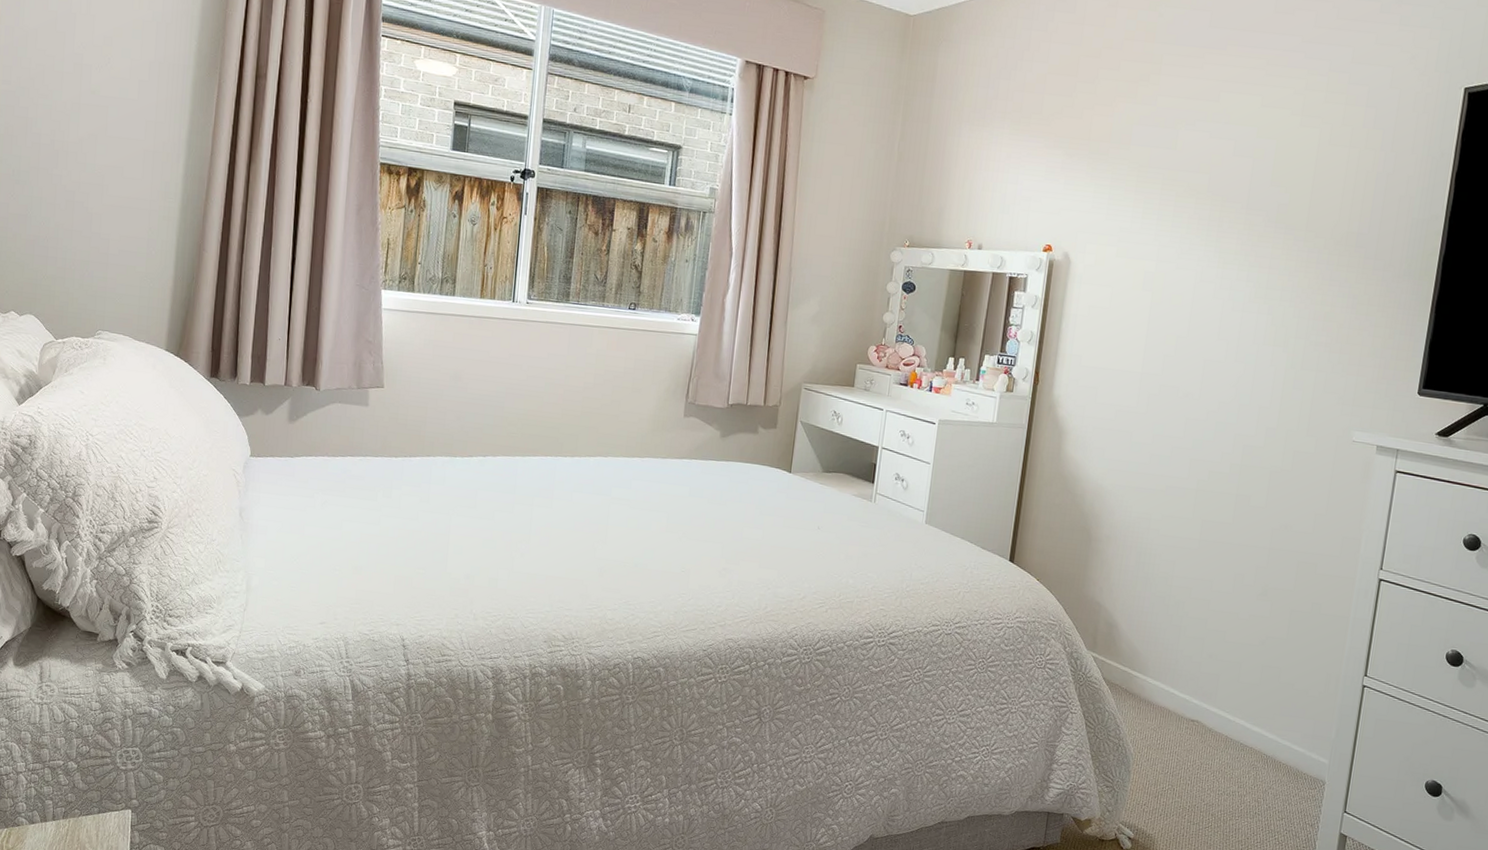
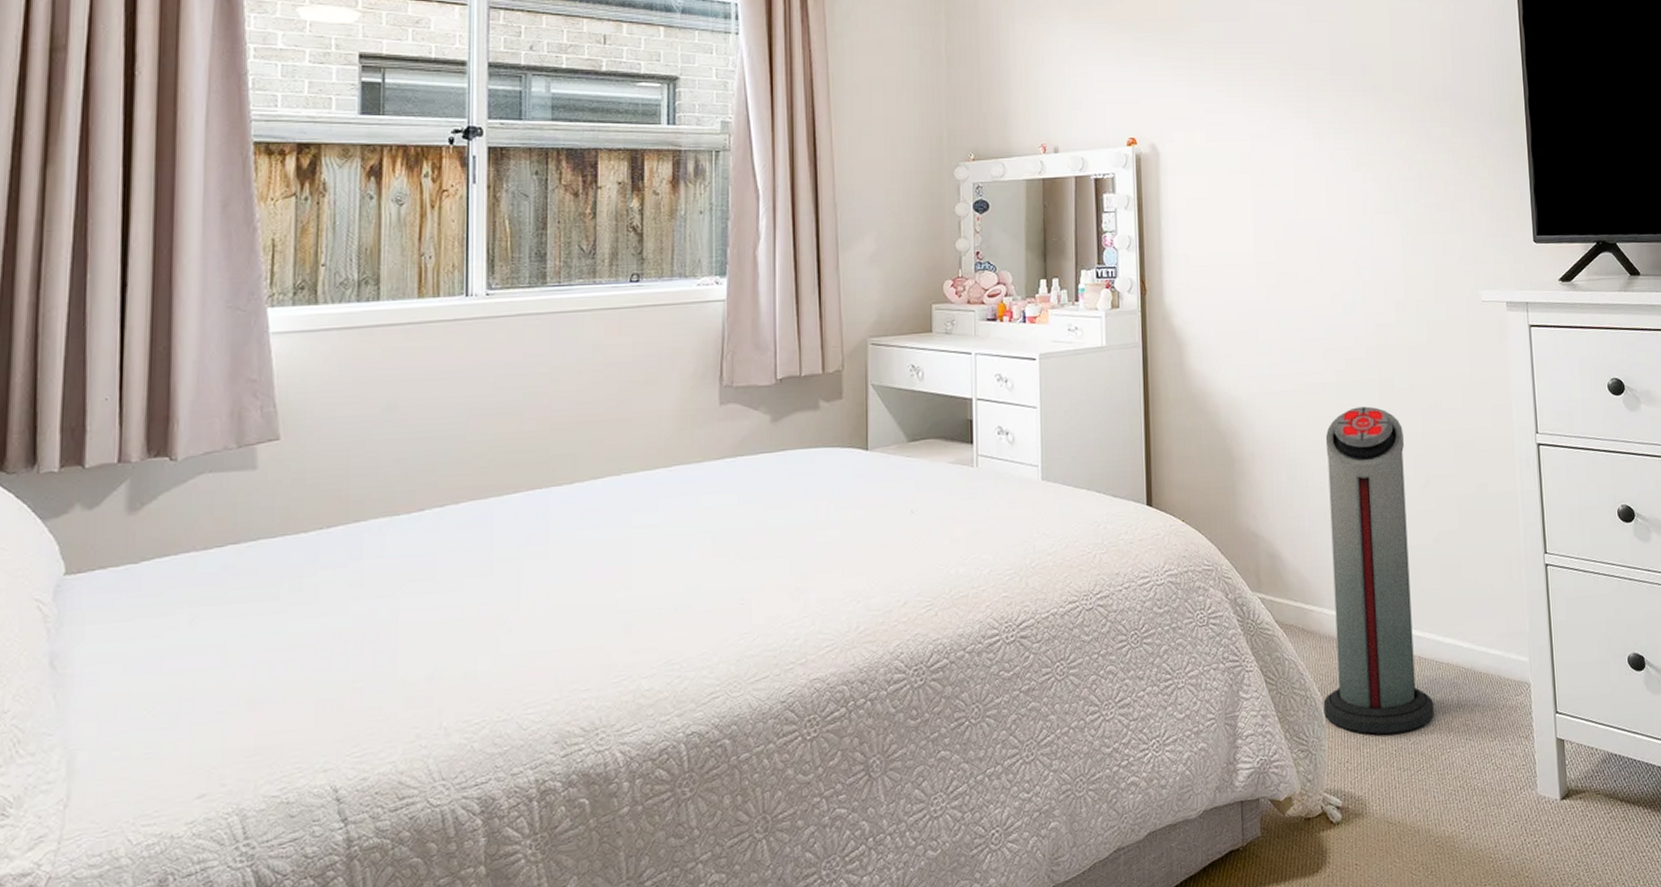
air purifier: none [1131,514,1251,794] -> present [1323,406,1434,735]

